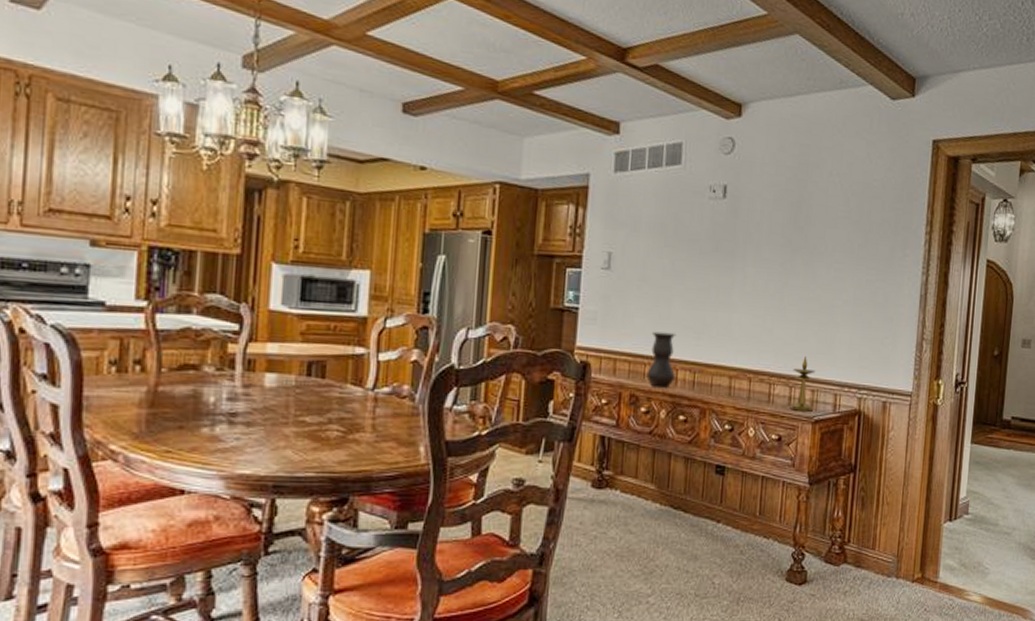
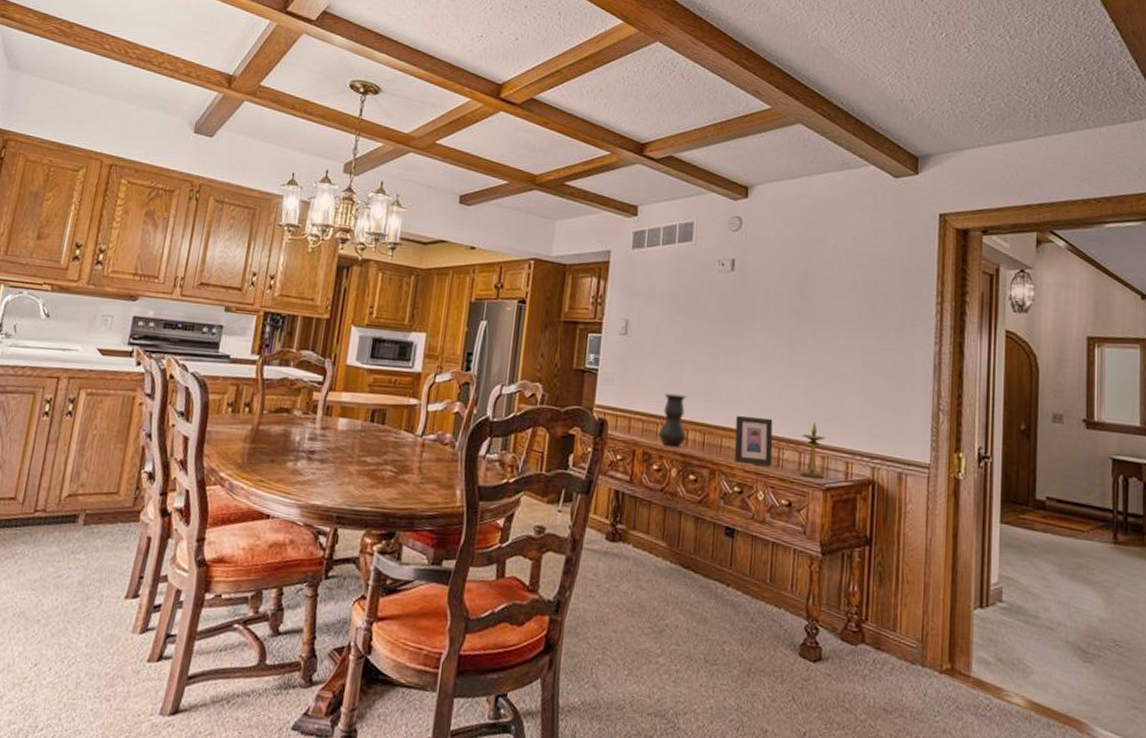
picture frame: none [725,352,764,402] -> present [734,415,773,466]

